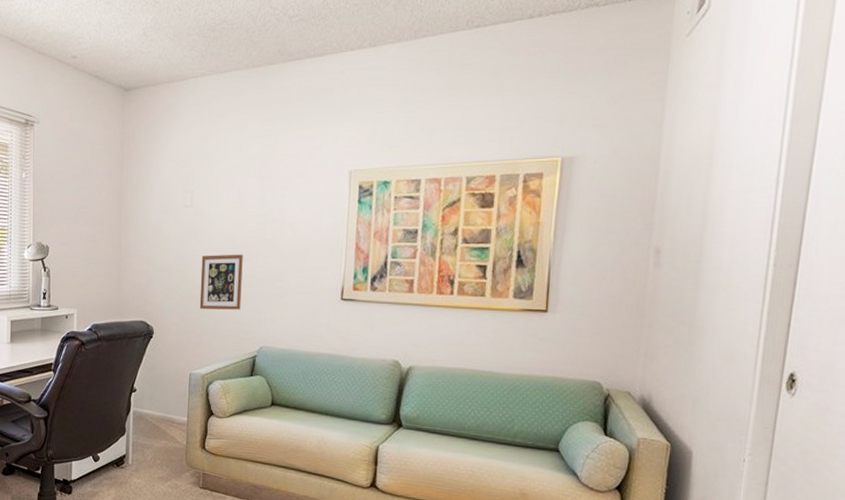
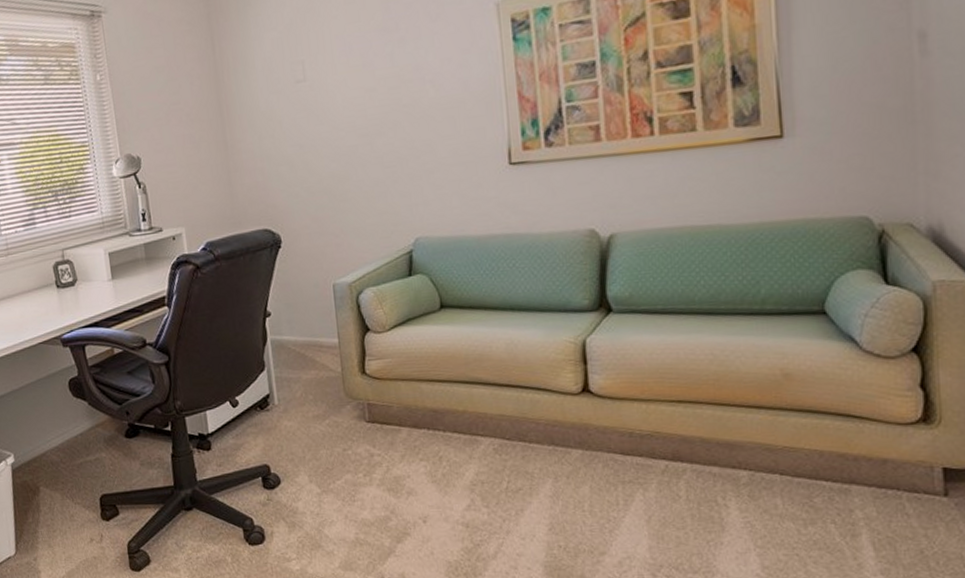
picture frame: present [199,254,243,310] -> none [326,128,384,203]

